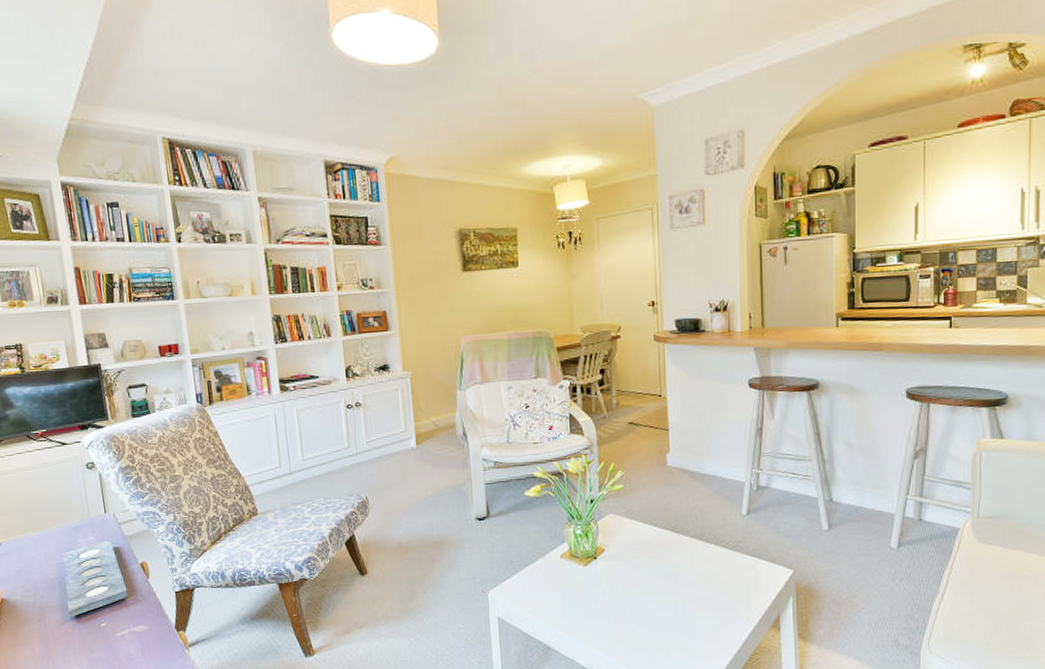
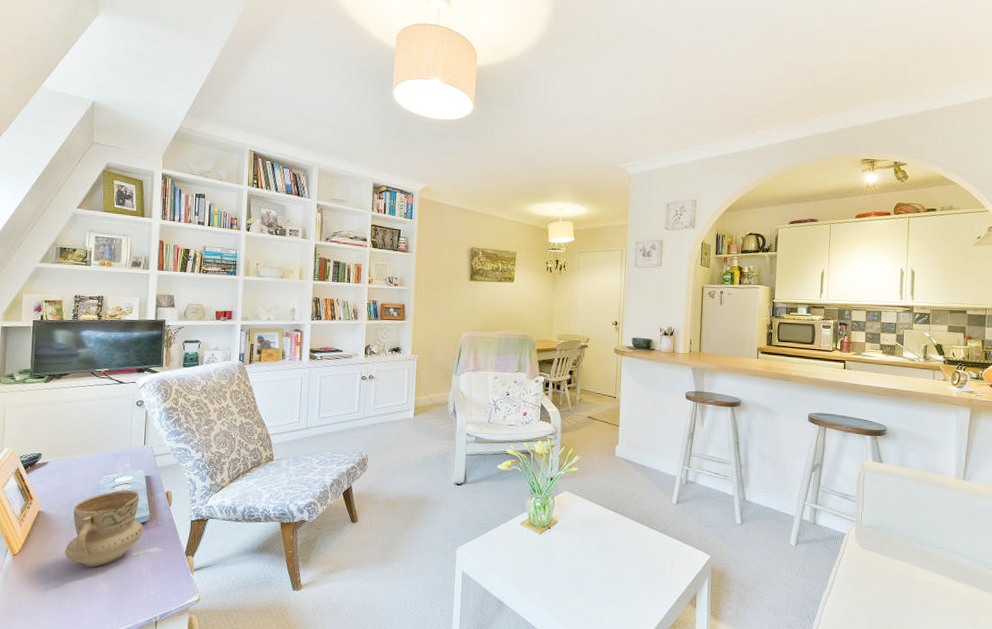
mug: none [39,565,124,654] -> present [65,490,144,567]

